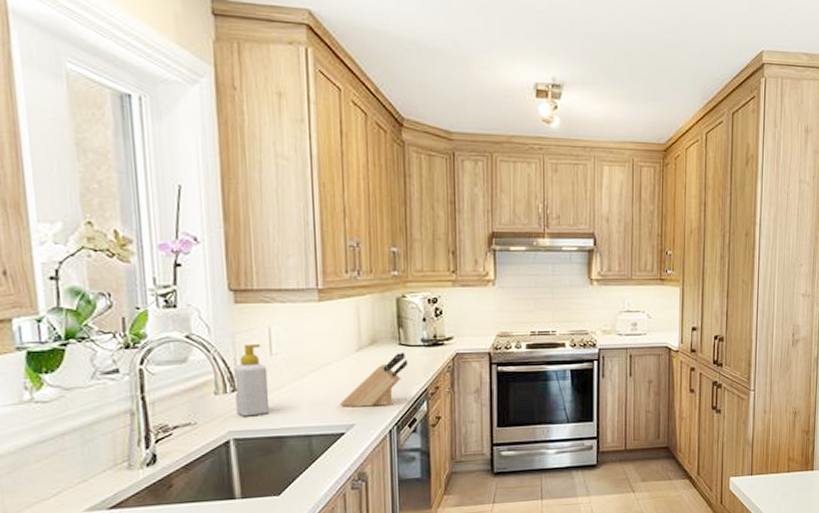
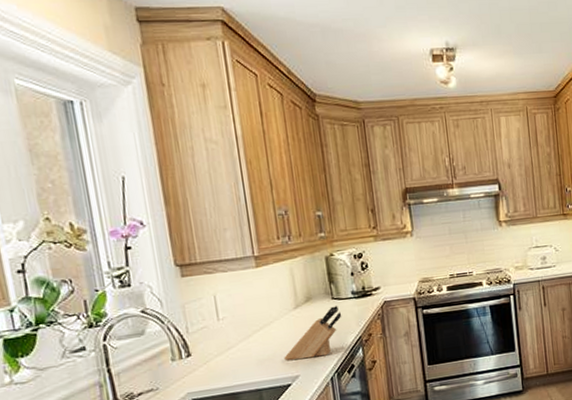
soap bottle: present [234,345,270,417] -> none [186,312,222,379]

